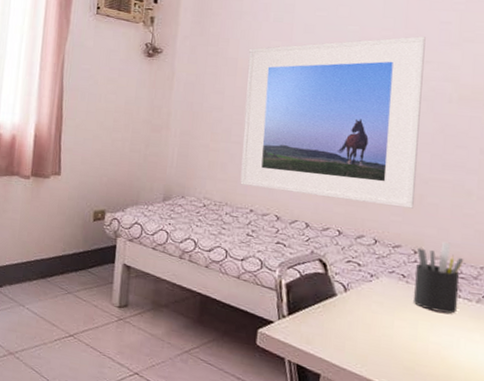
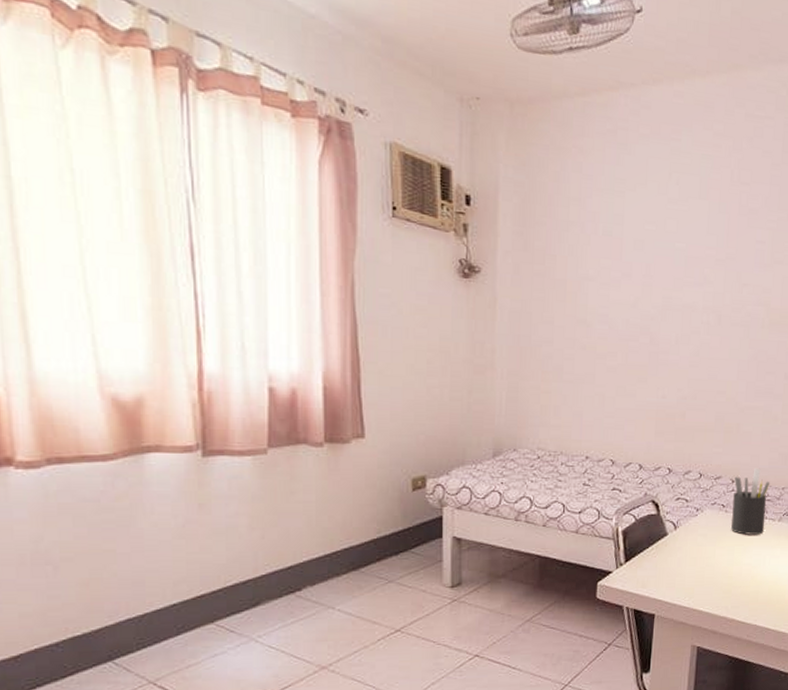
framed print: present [240,36,426,209] -> none [574,256,744,439]

